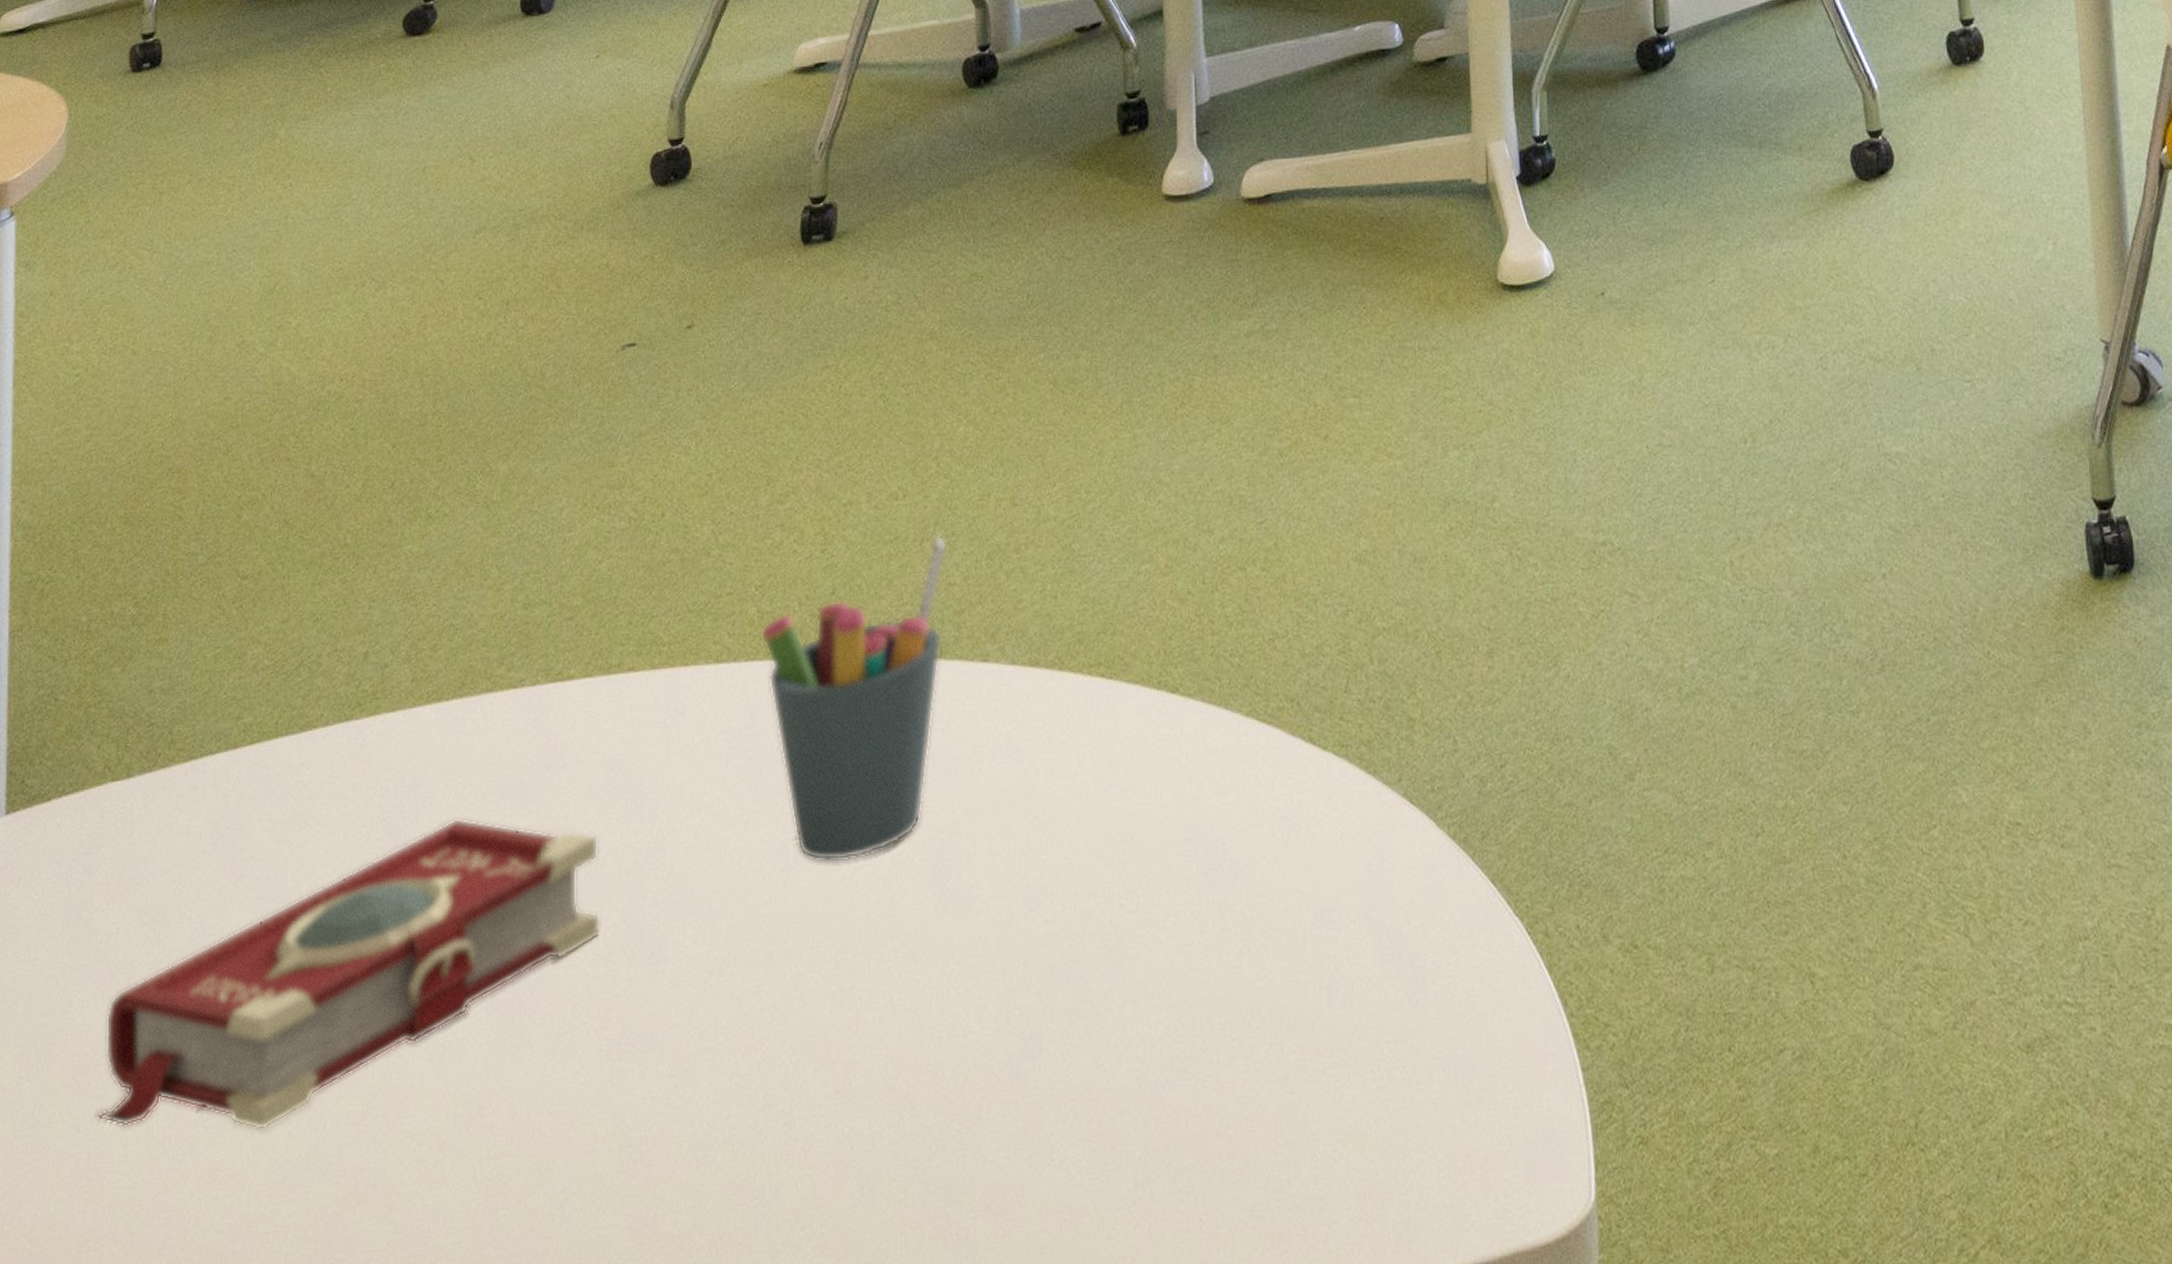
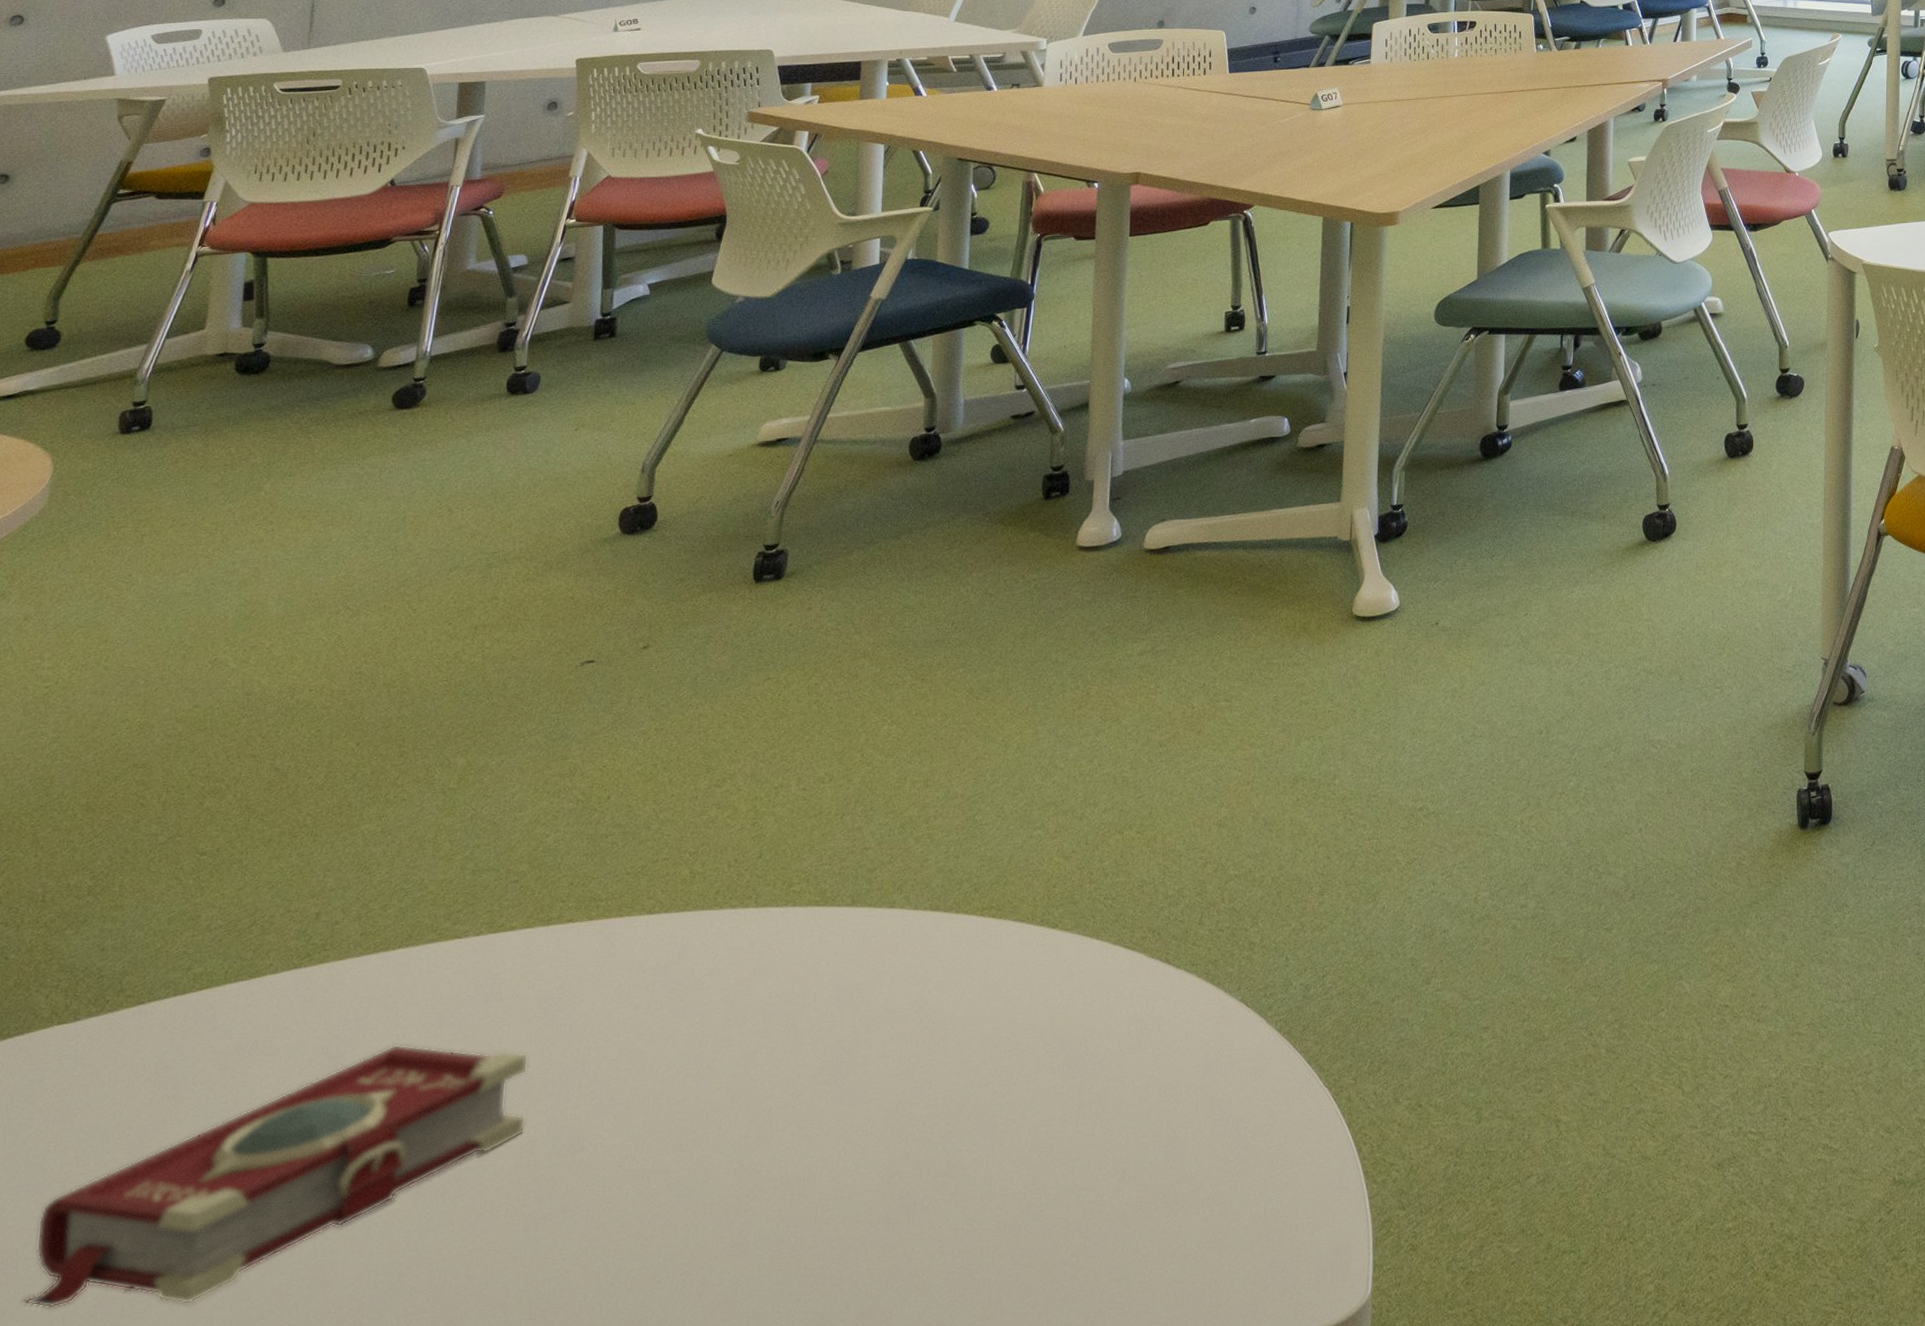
pen holder: present [760,536,948,861] -> none [691,811,866,1067]

